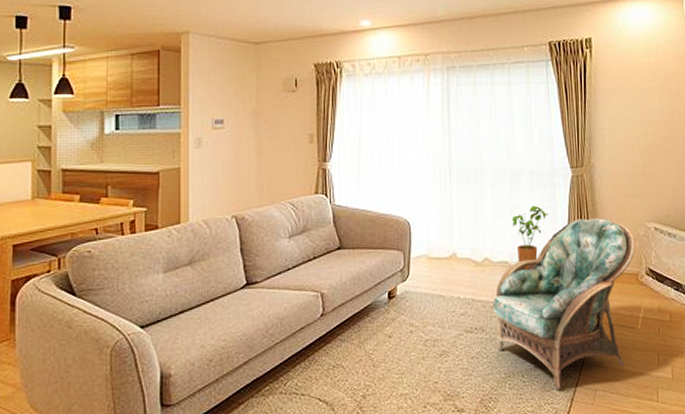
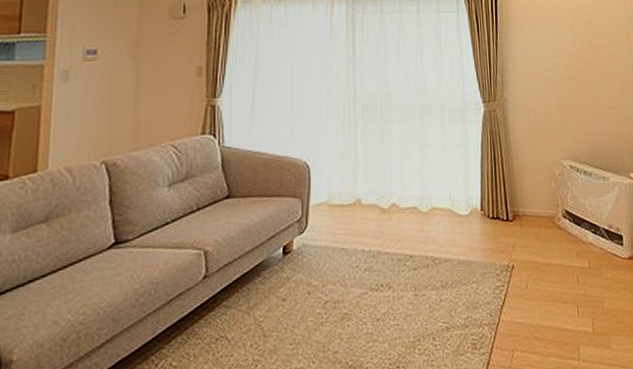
armchair: present [493,218,636,390] -> none [401,156,551,352]
house plant: present [512,205,549,271] -> none [422,143,461,217]

